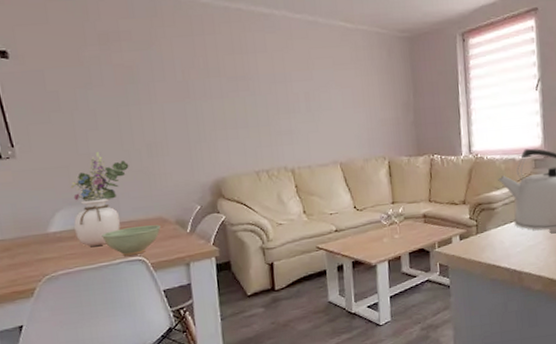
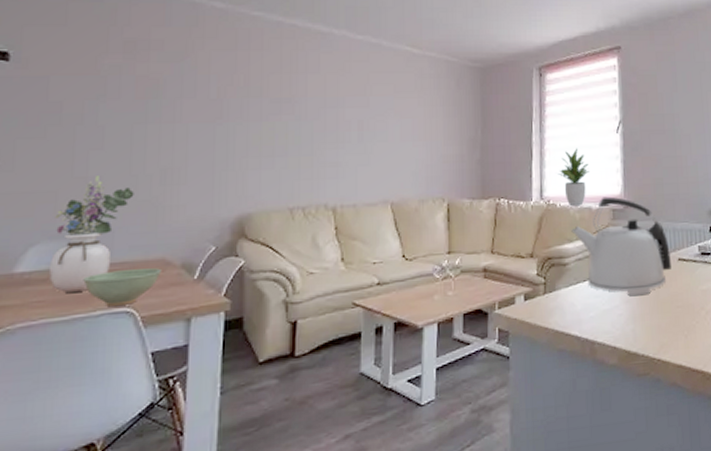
potted plant: none [484,106,513,159] -> present [558,148,590,207]

